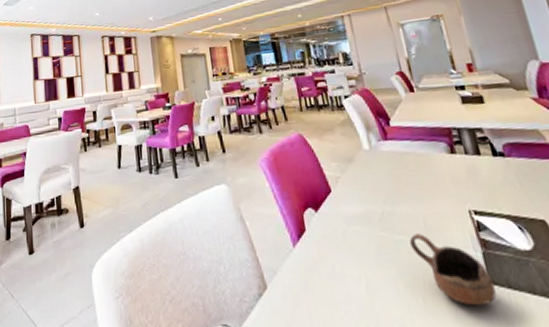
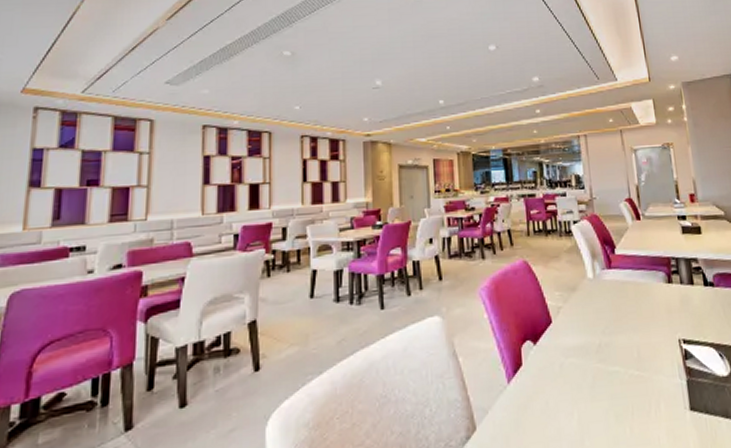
cup: present [409,234,496,306] -> none [623,364,695,433]

